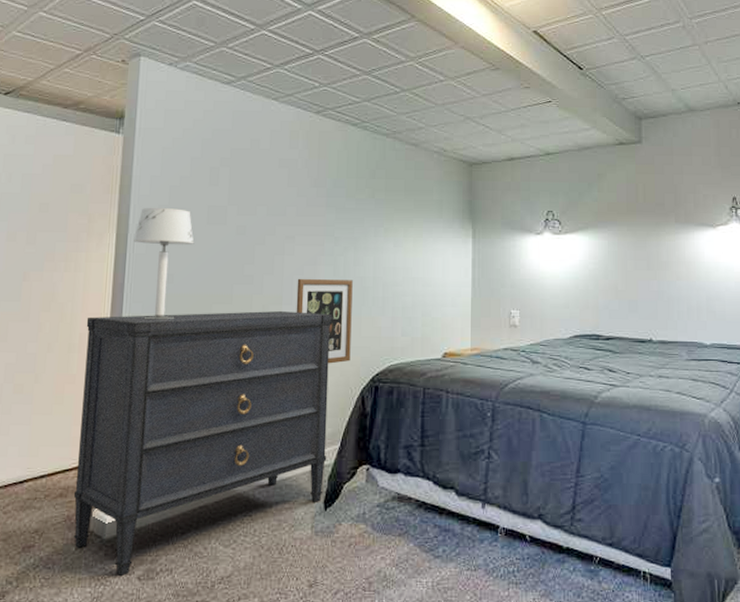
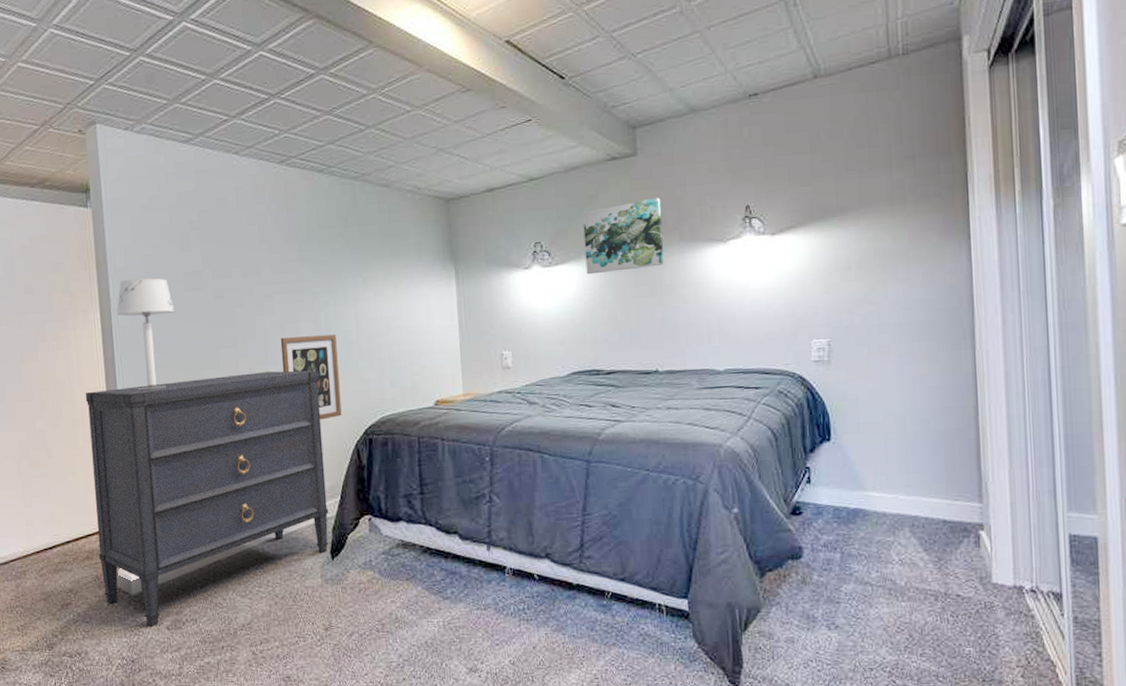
wall art: none [591,181,662,245] -> present [582,197,665,275]

